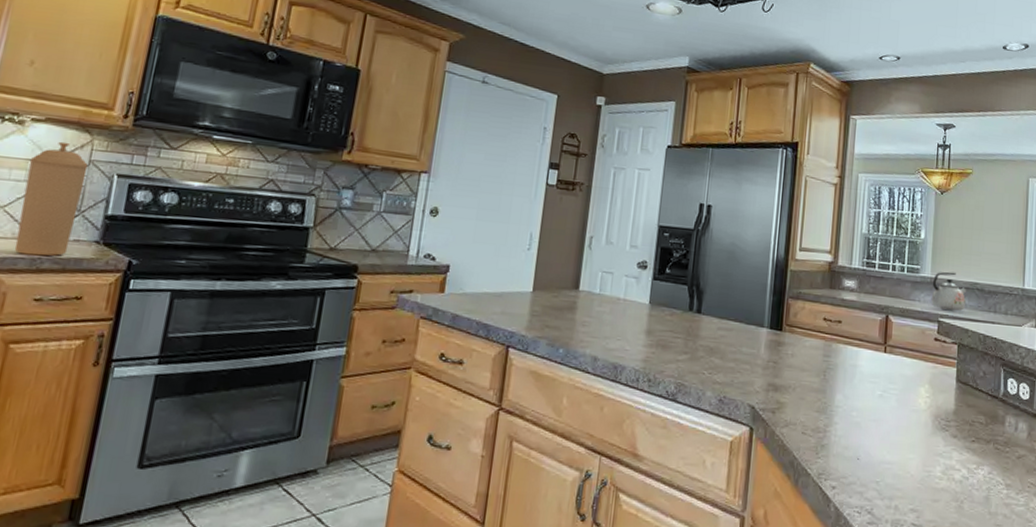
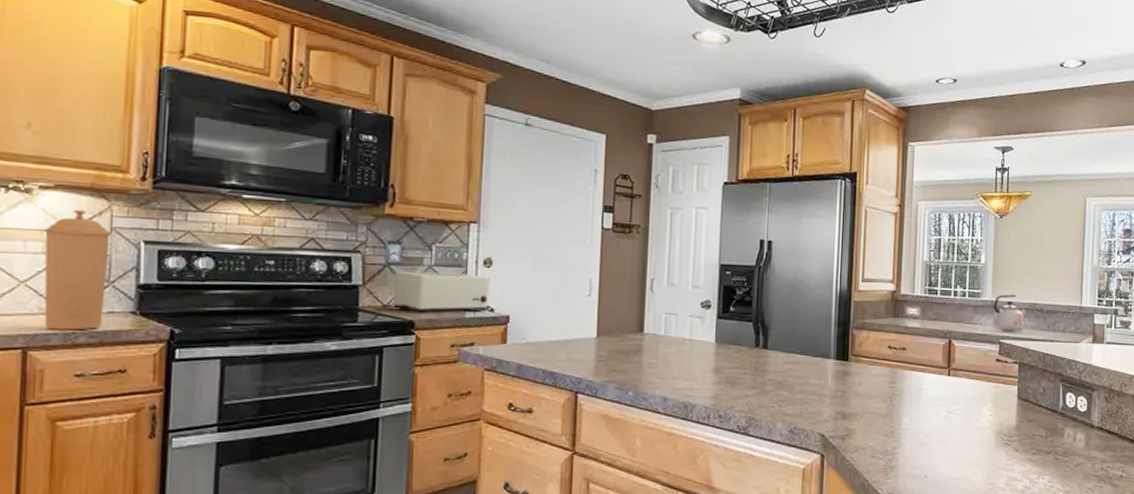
toaster: none [339,215,435,260] -> present [392,271,490,313]

